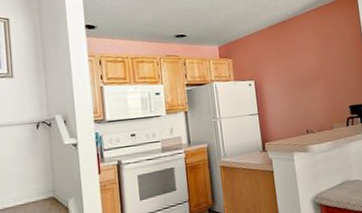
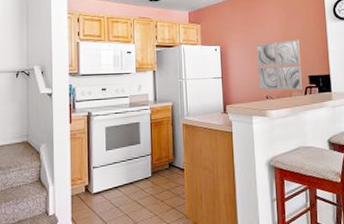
wall art: none [292,68,345,124] -> present [256,39,303,91]

